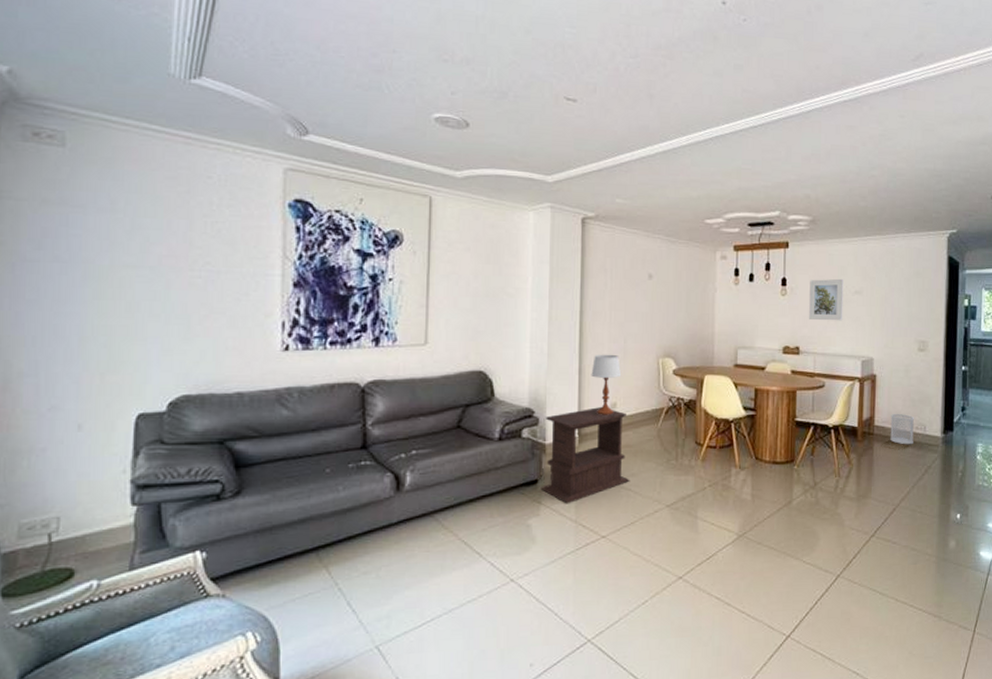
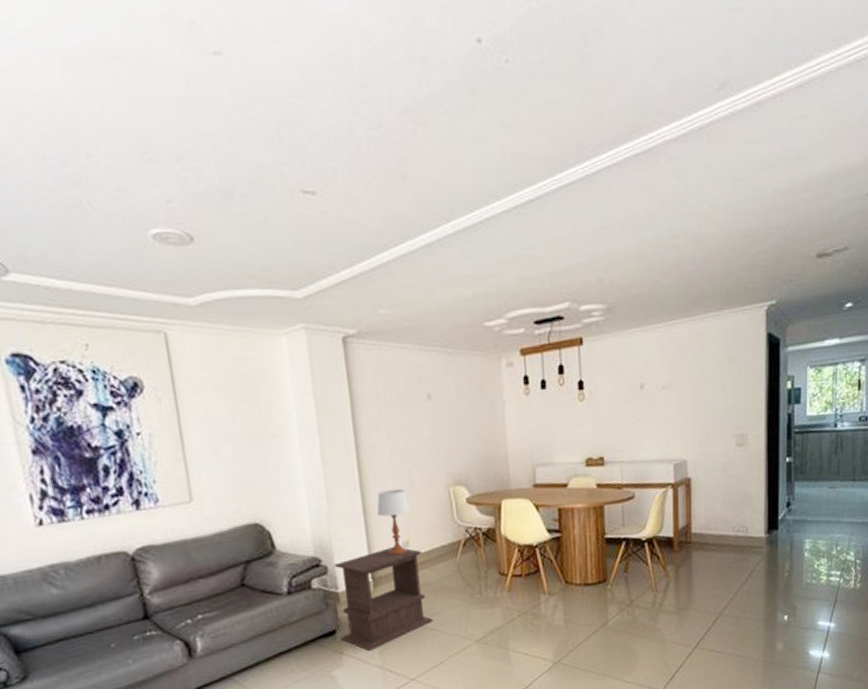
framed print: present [808,278,844,321] -> none [610,373,650,425]
wastebasket: present [890,414,915,445] -> none [709,517,736,551]

